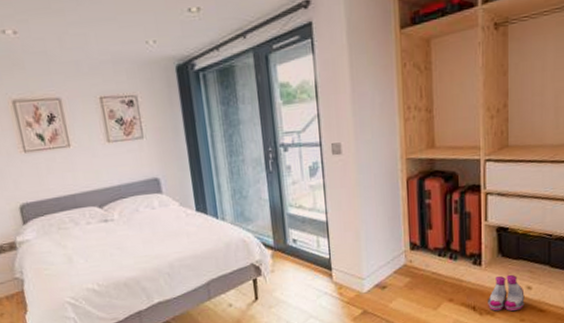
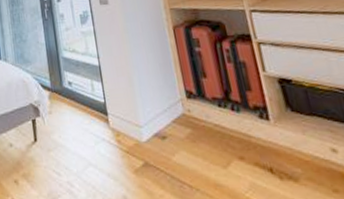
boots: present [488,274,525,311] -> none [286,132,334,177]

